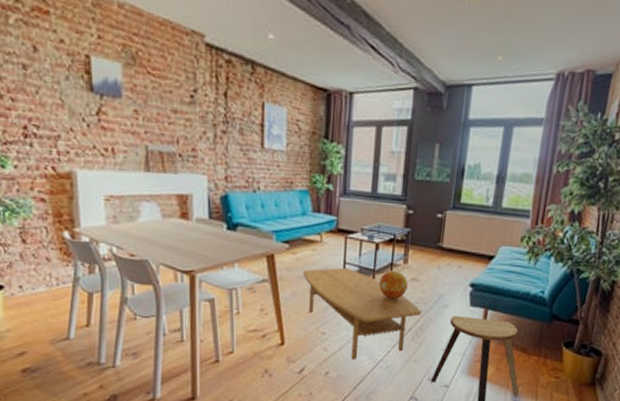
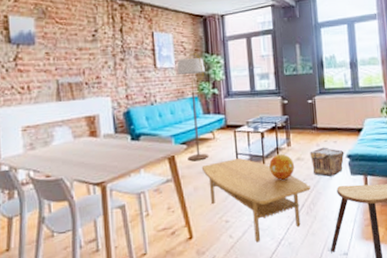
floor lamp: none [287,136,321,263] -> present [177,53,210,161]
pouch: none [427,270,468,305] -> present [310,147,344,177]

